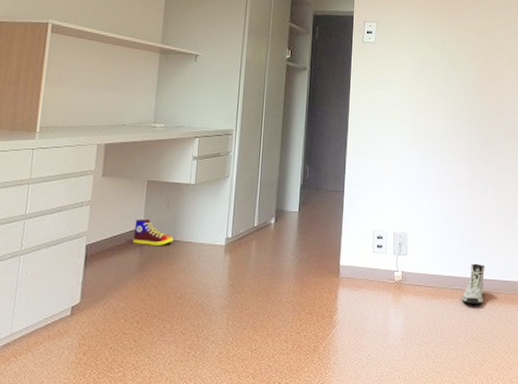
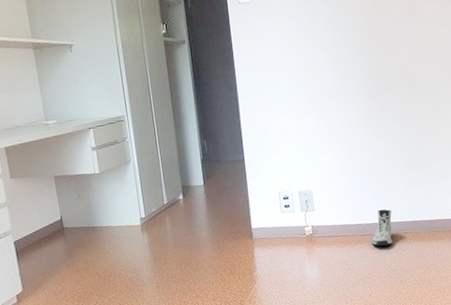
shoe: present [133,219,174,245] -> none [52,211,93,235]

